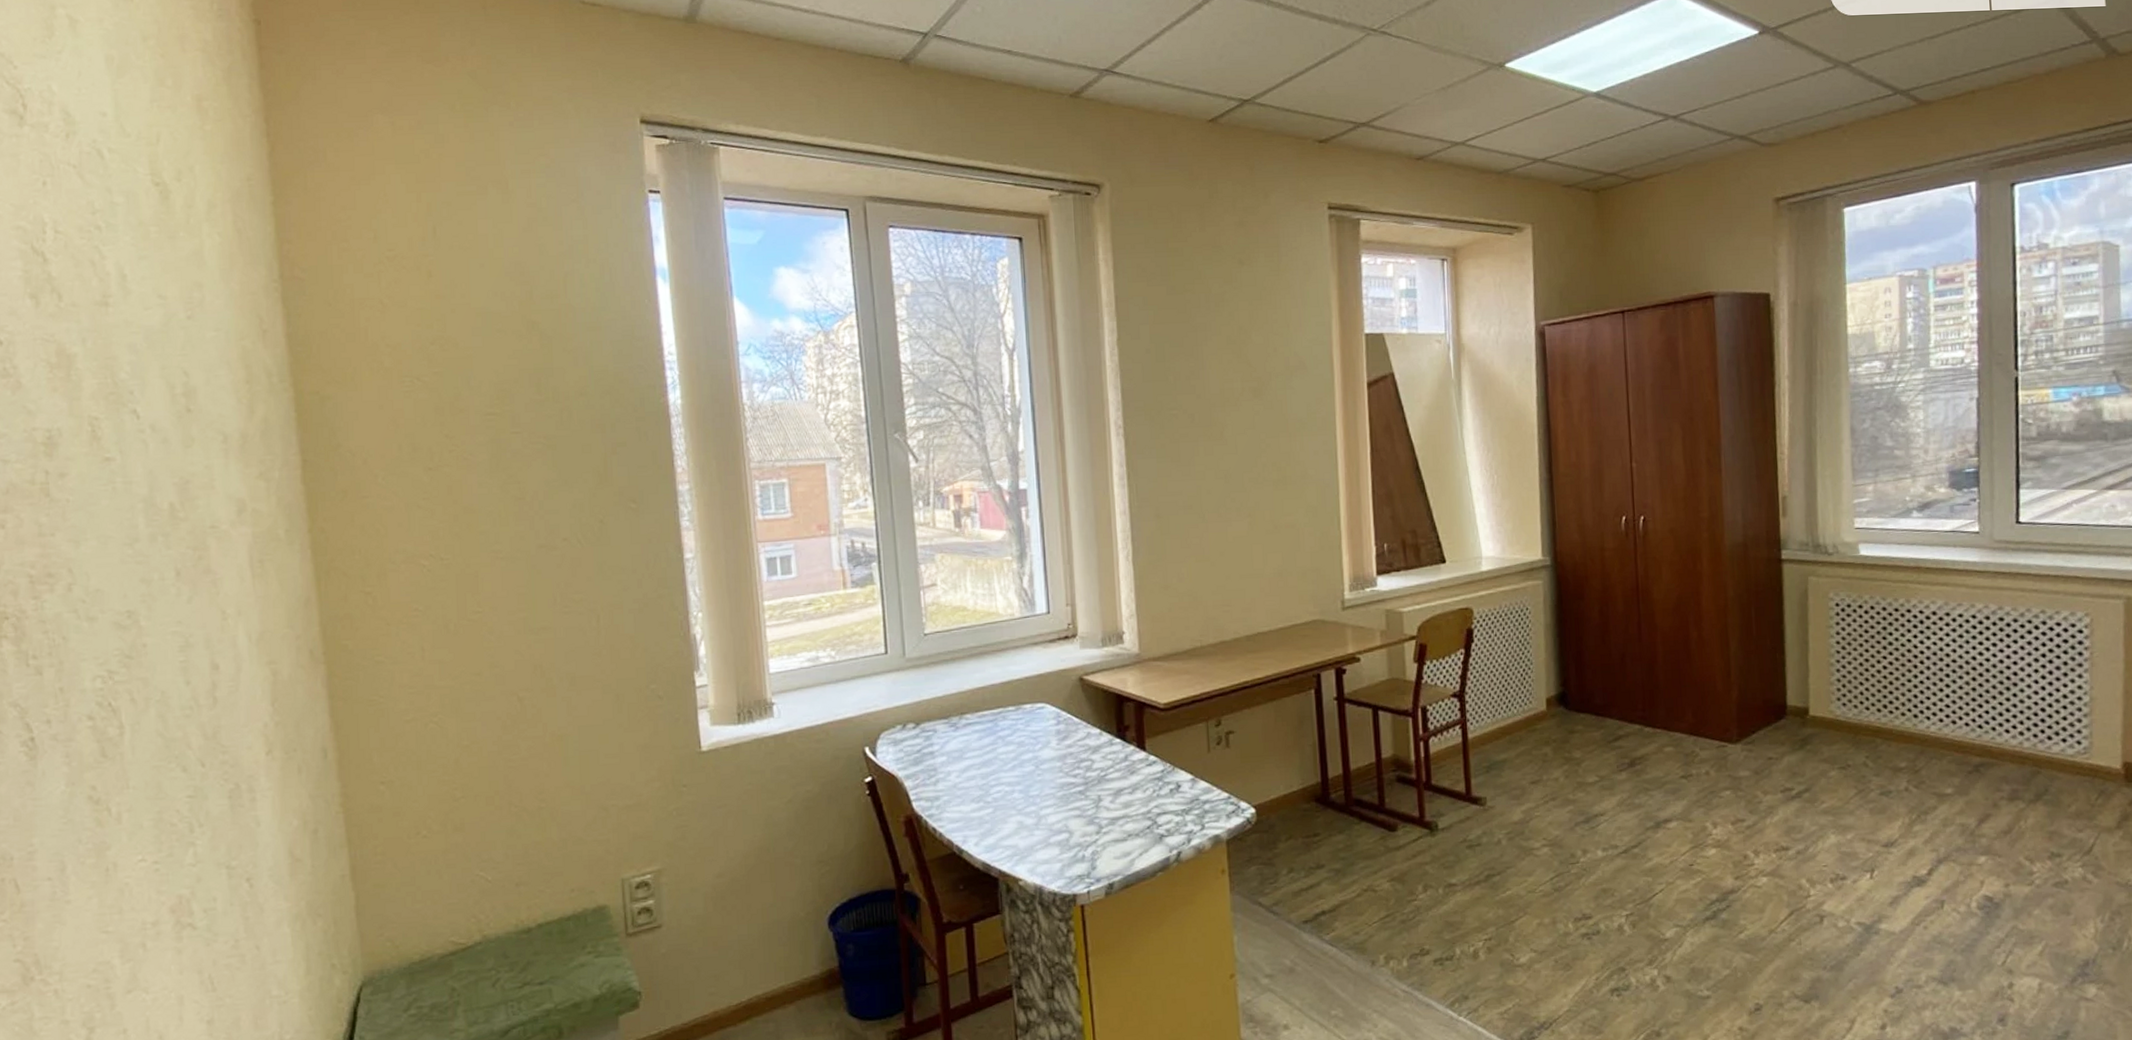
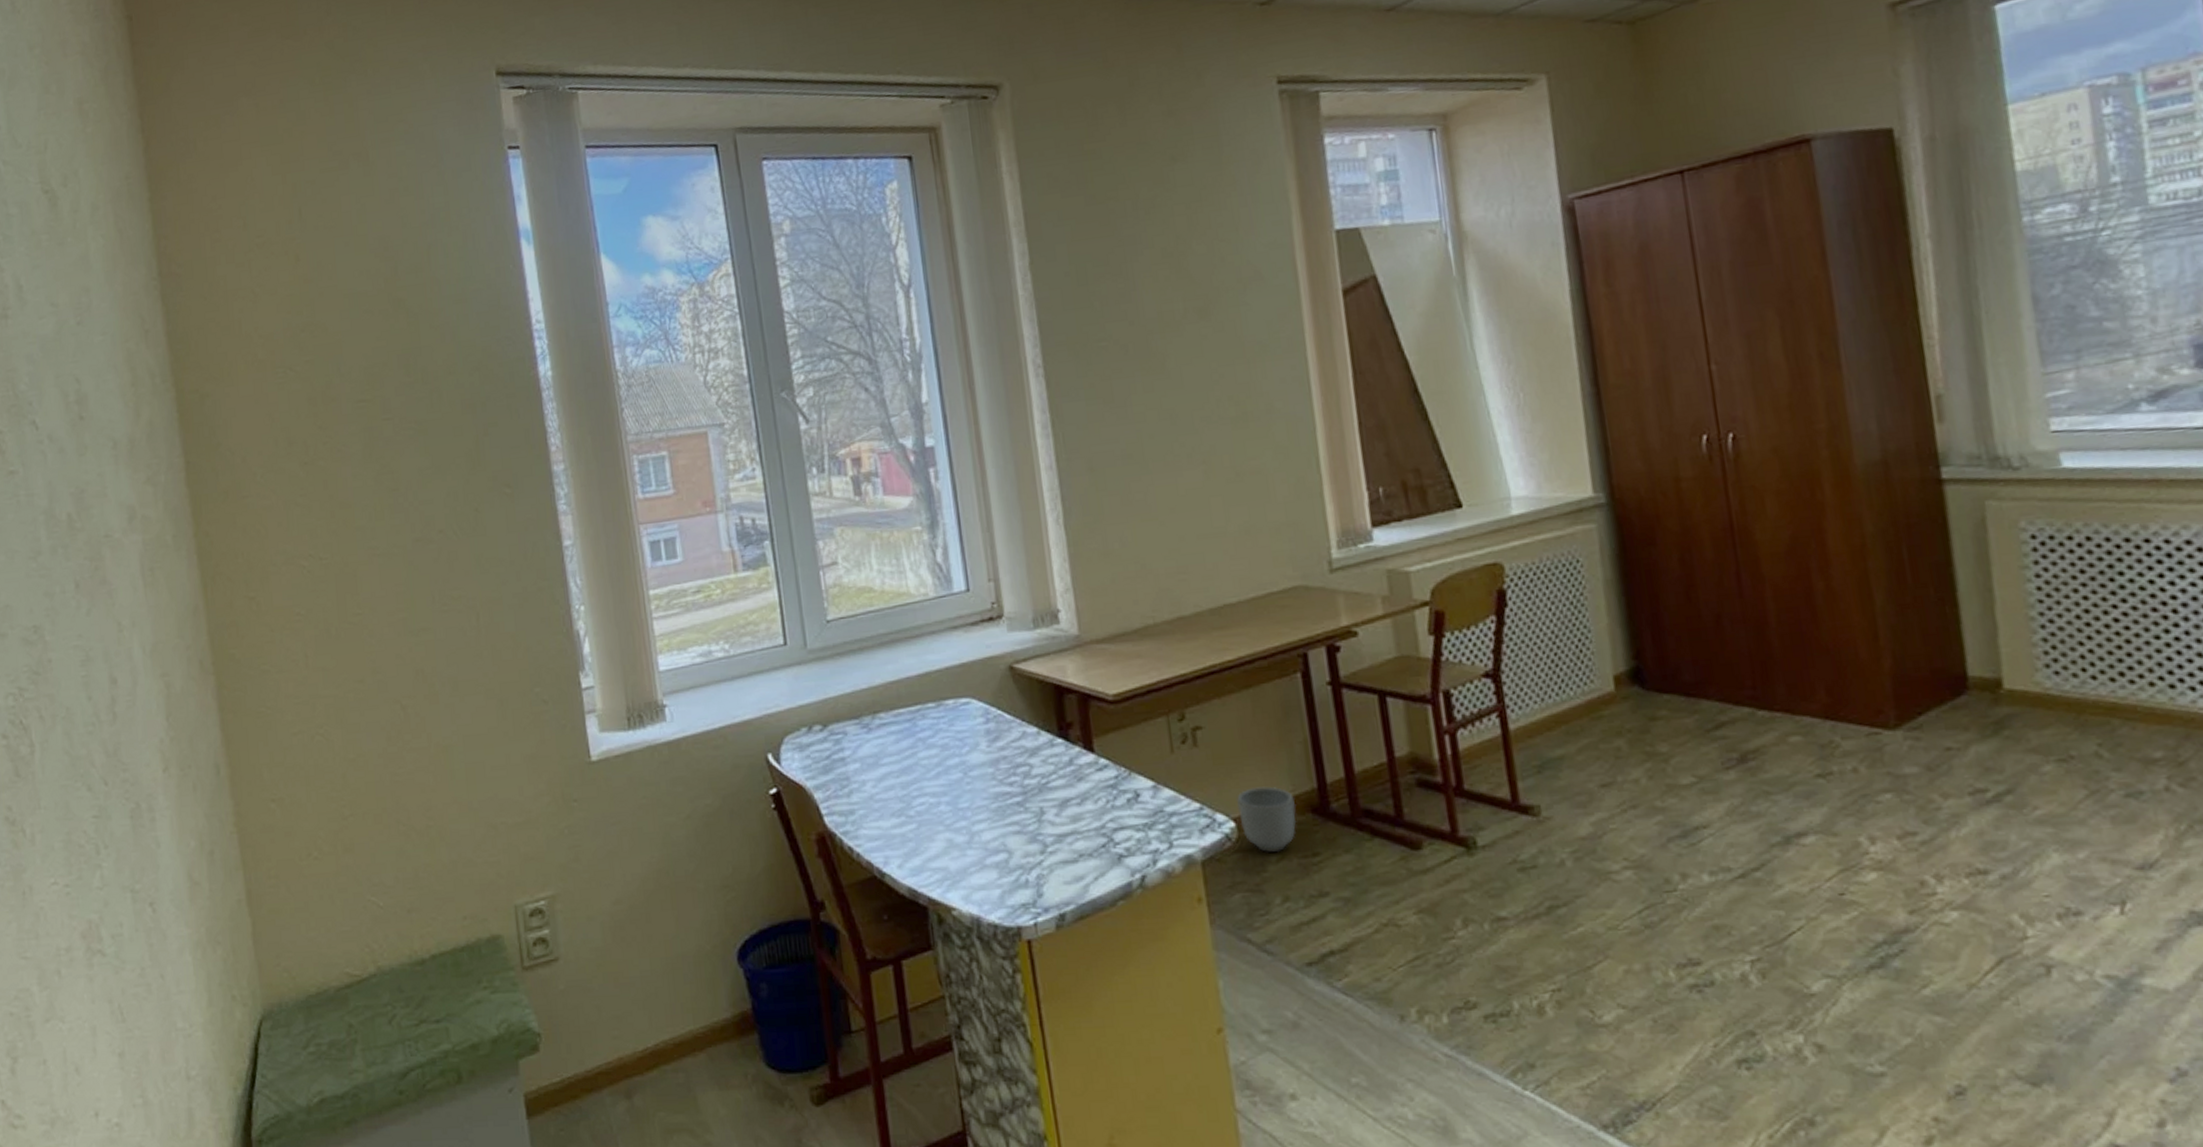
planter: none [1257,780,1304,834] -> present [1235,786,1297,853]

